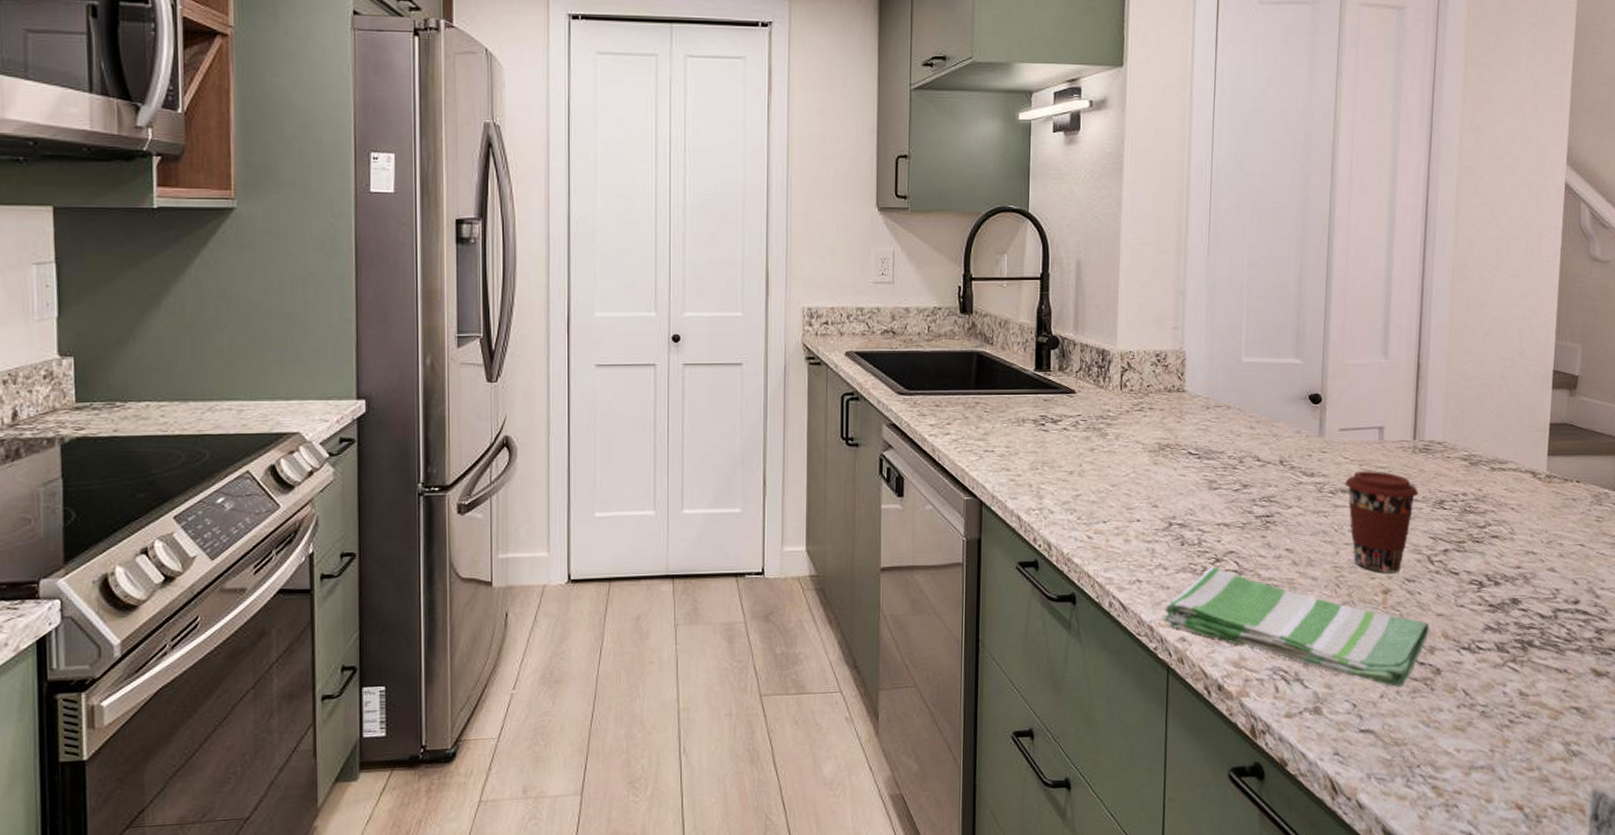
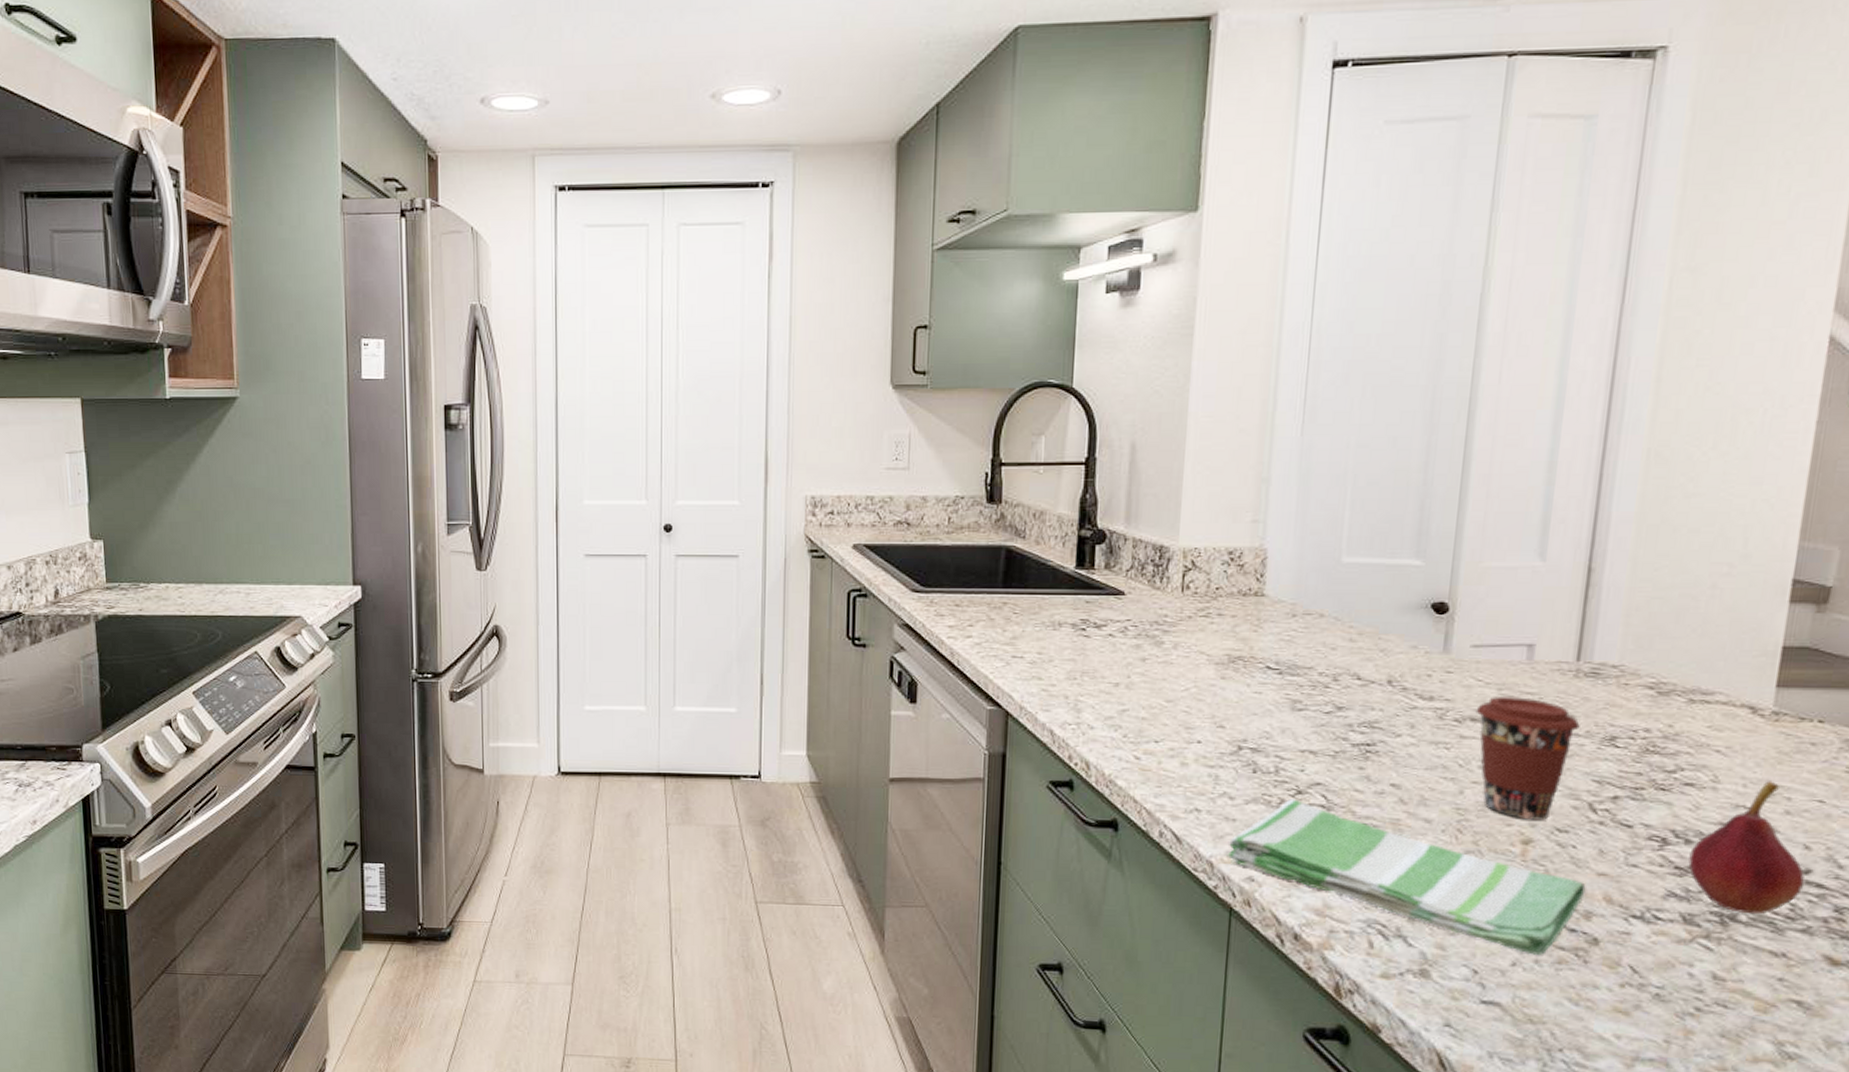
fruit: none [1498,531,1575,640] -> present [1688,781,1805,915]

